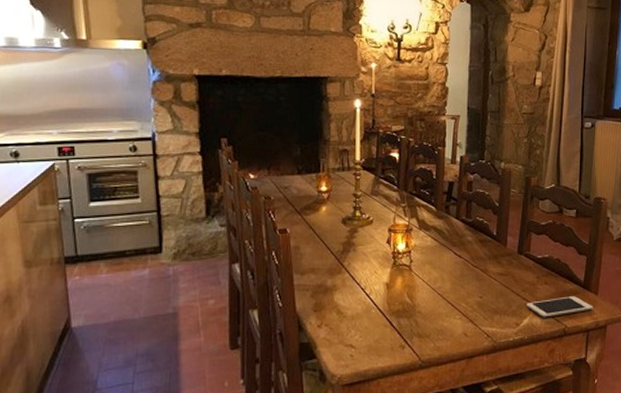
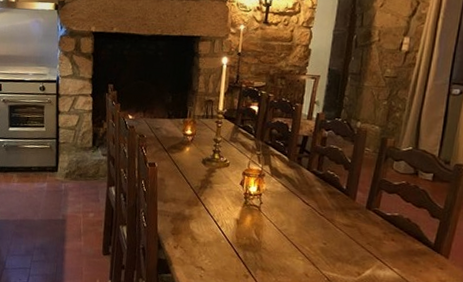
cell phone: present [526,296,593,318] -> none [370,255,442,273]

